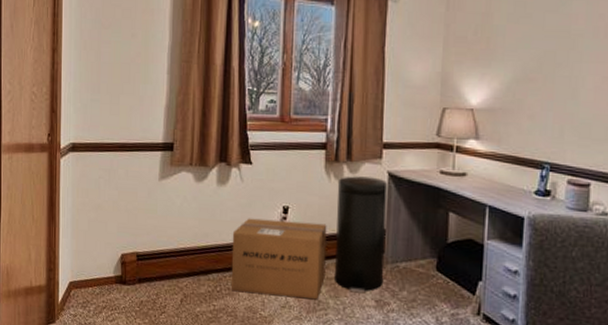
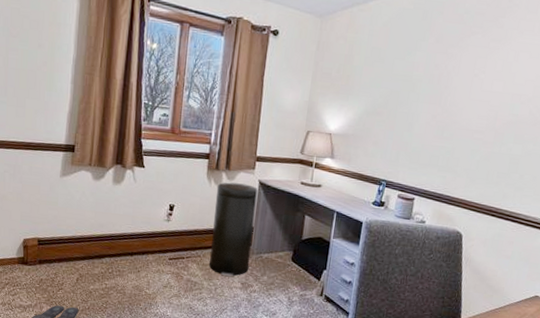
box: present [231,218,327,300] -> none [121,213,206,282]

